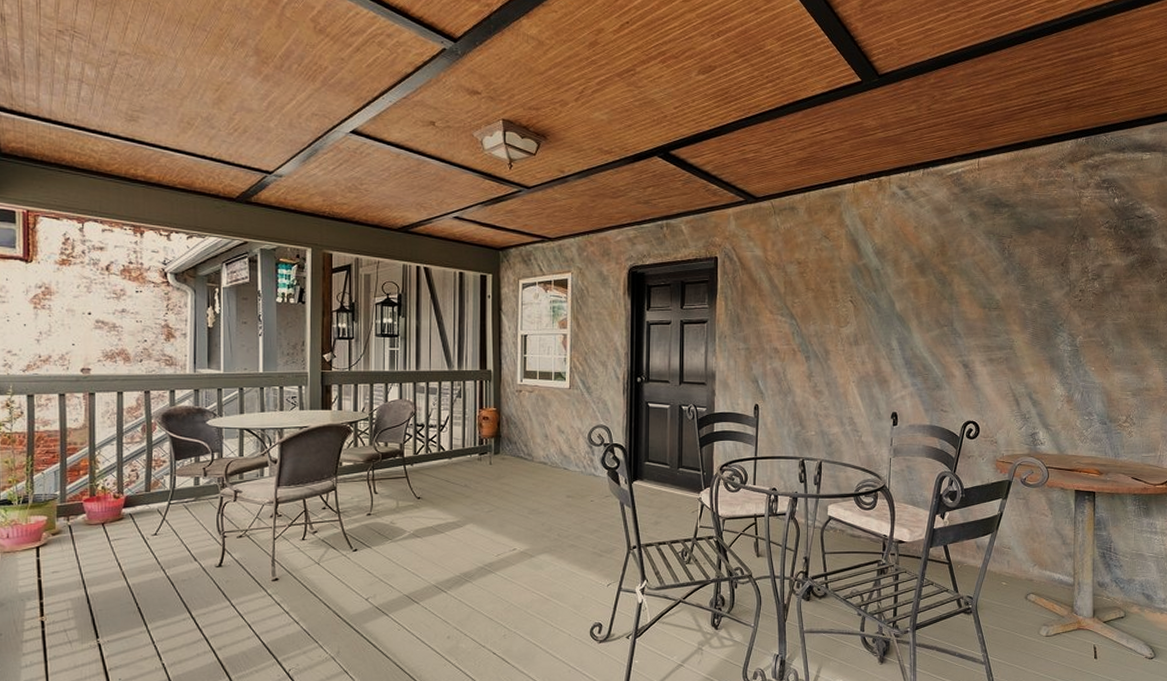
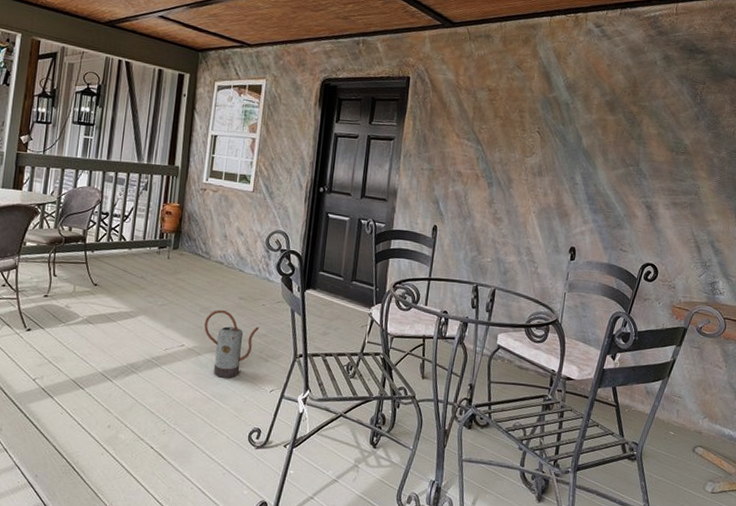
watering can: none [535,509,591,577] -> present [204,309,260,379]

